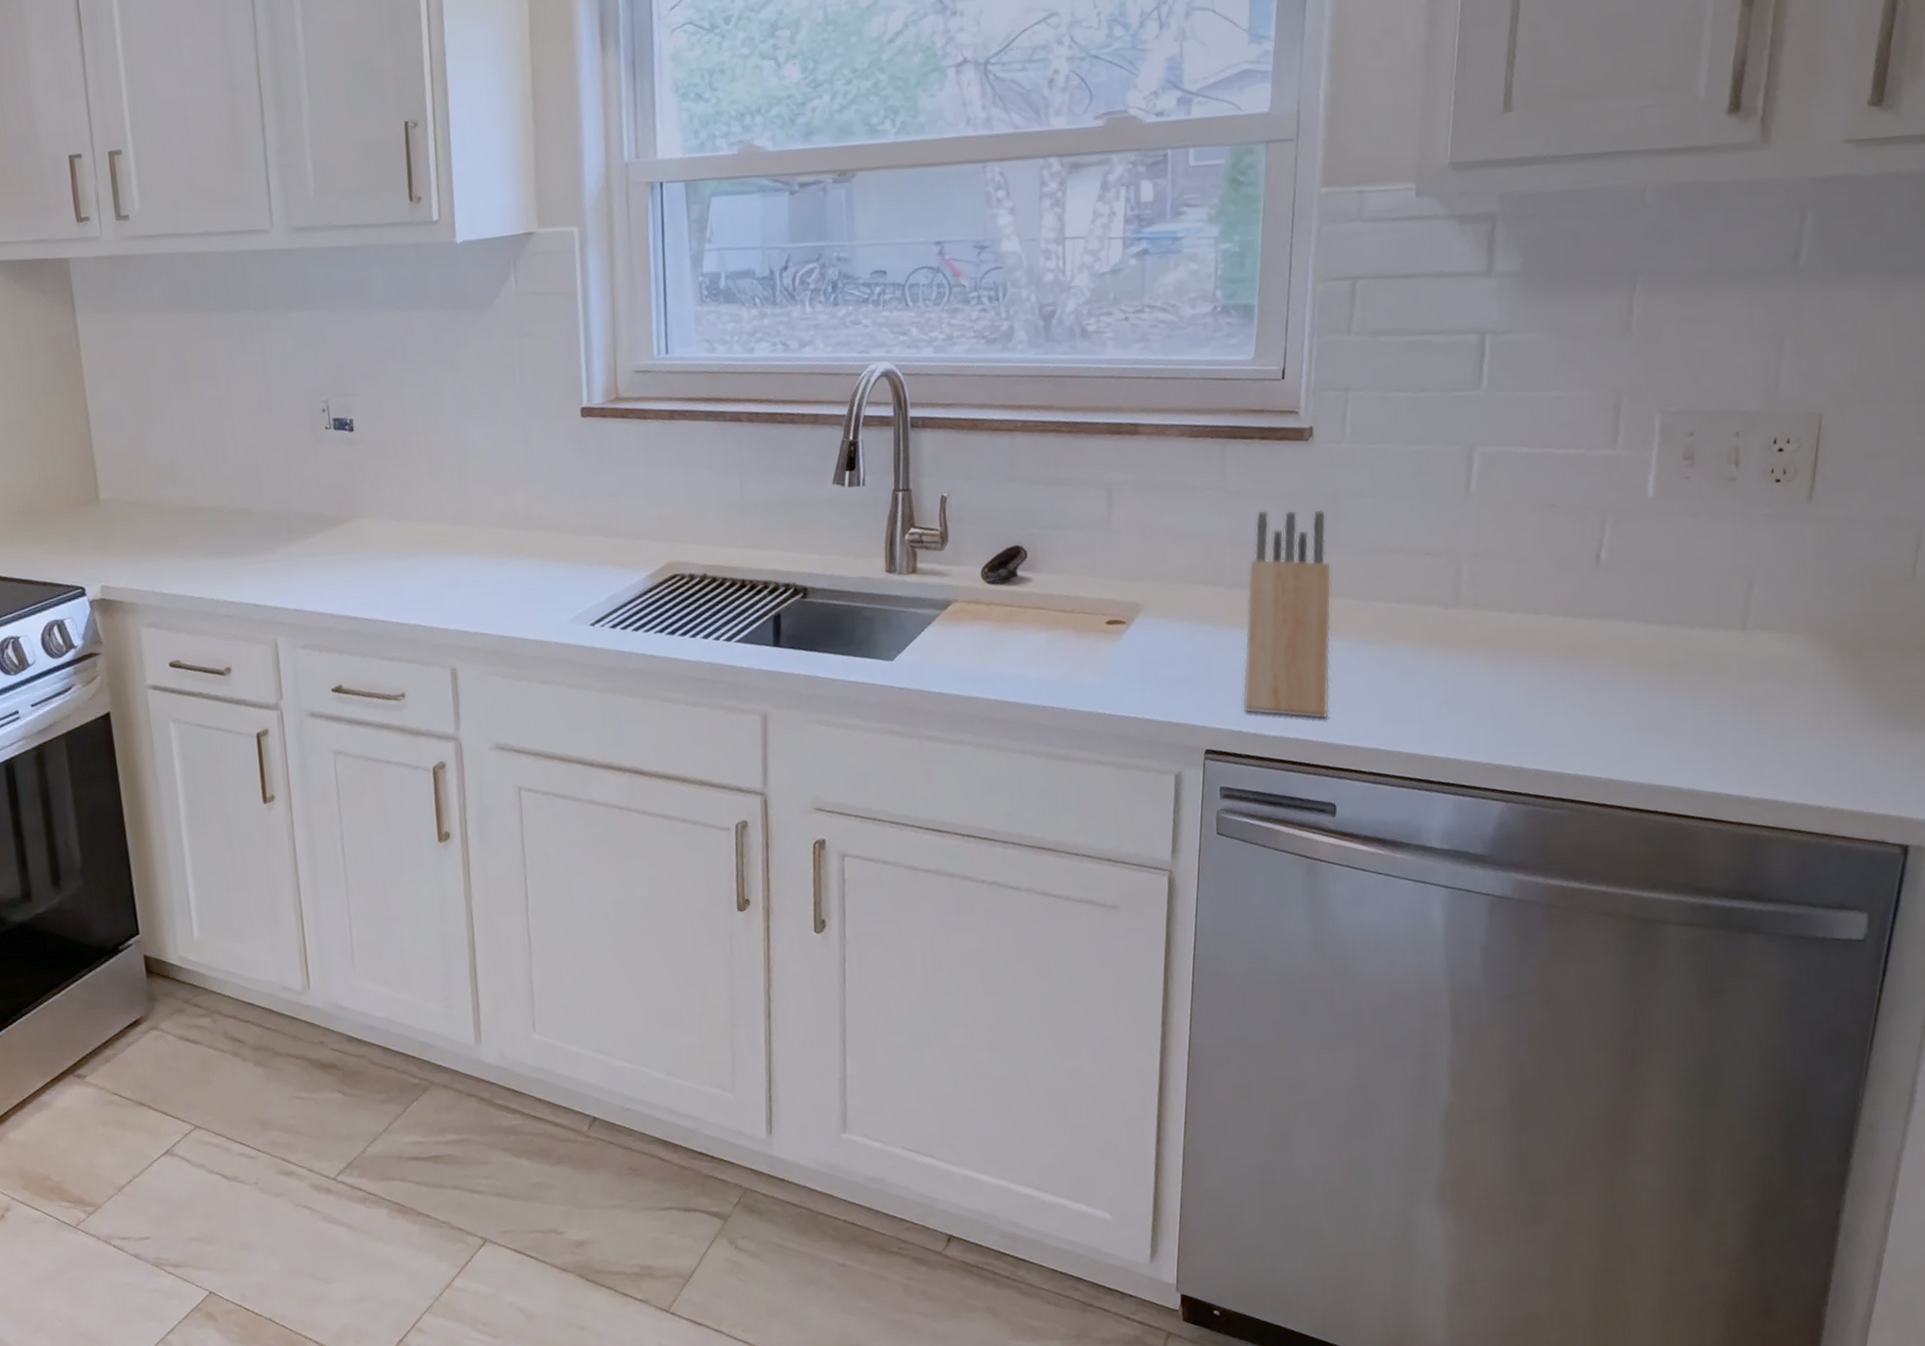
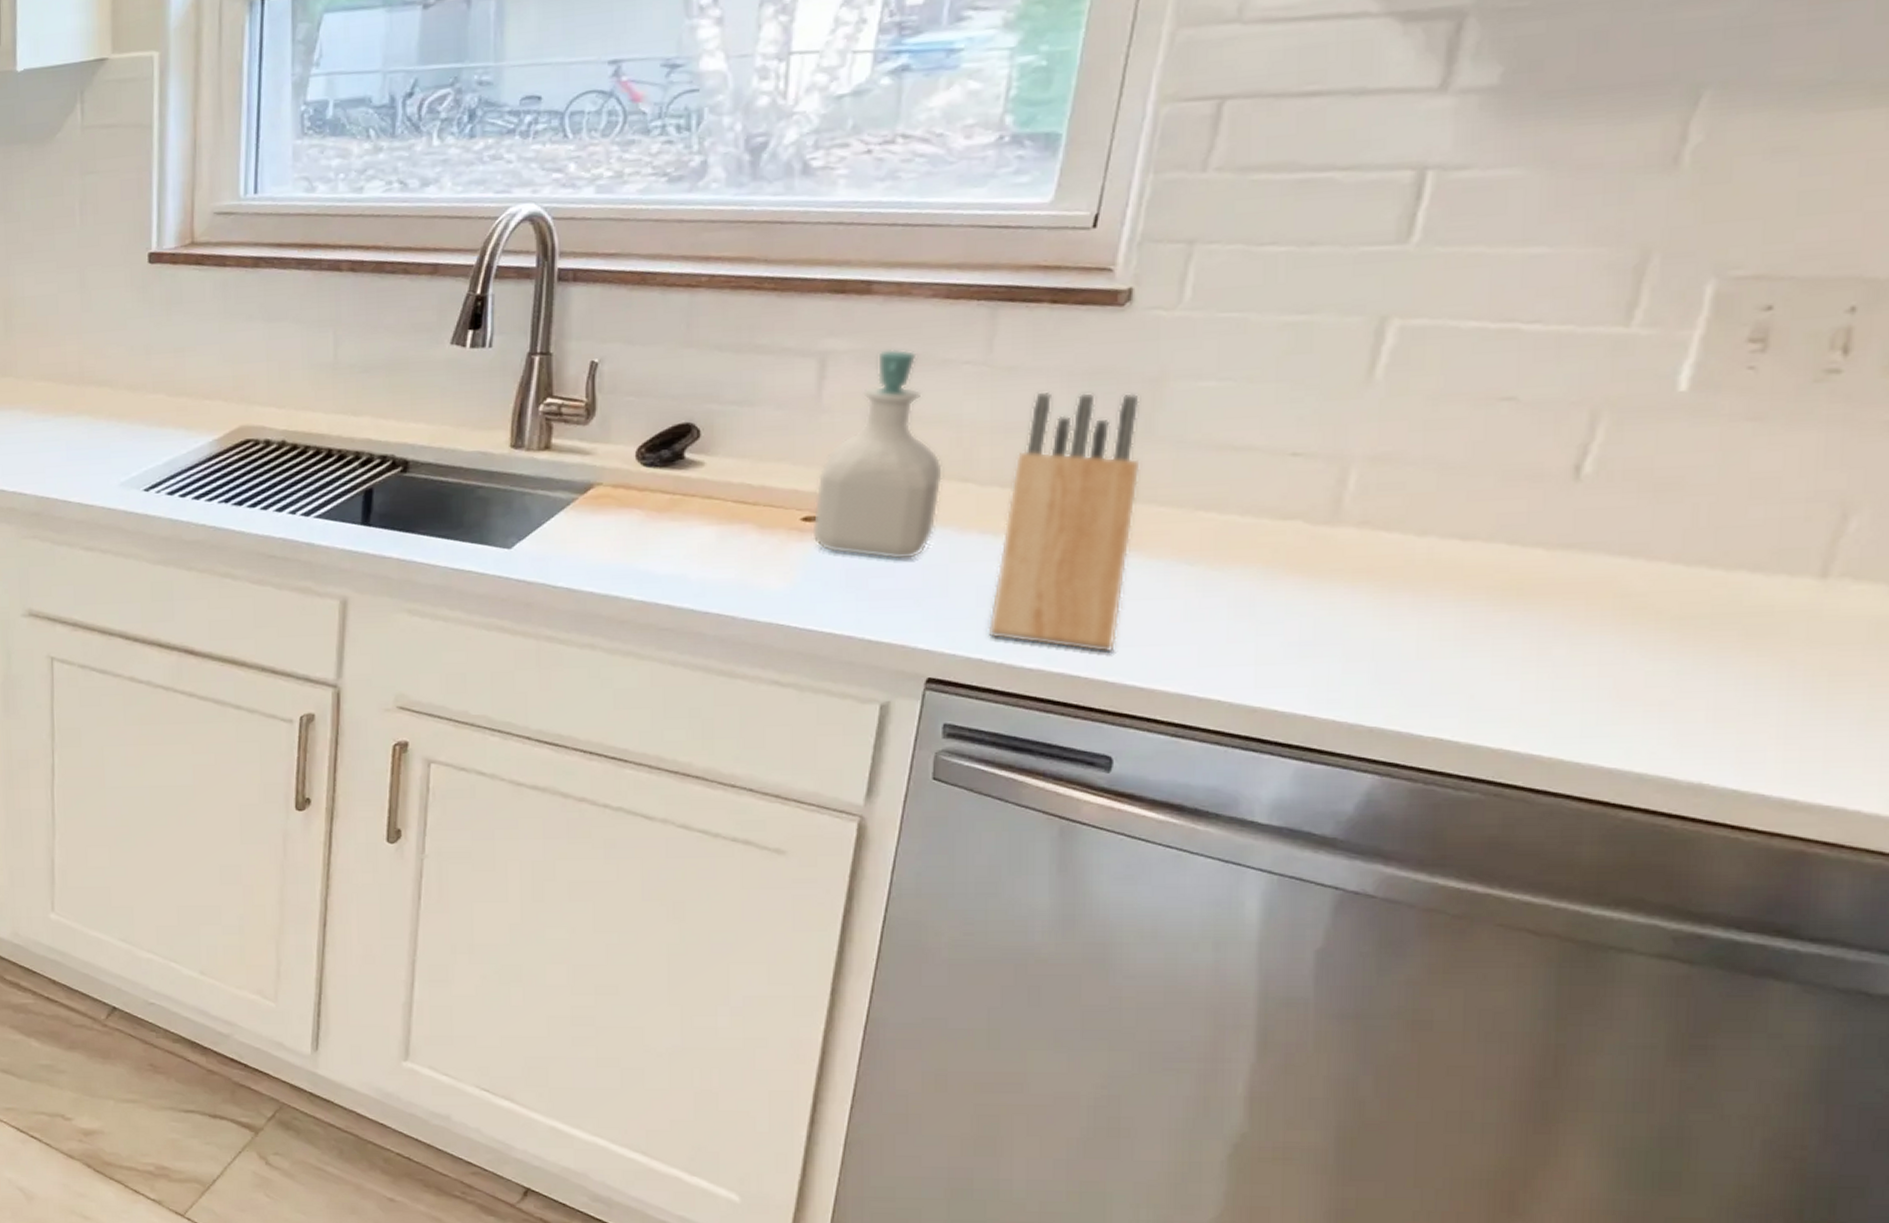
soap bottle: none [1113,479,1202,653] -> present [811,349,944,560]

